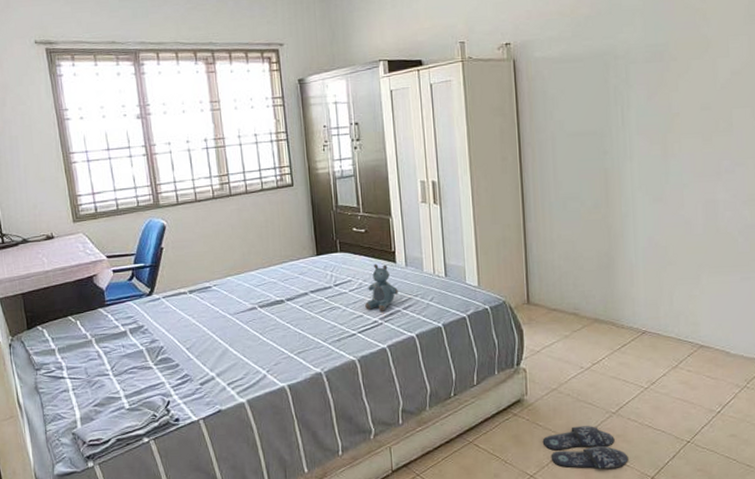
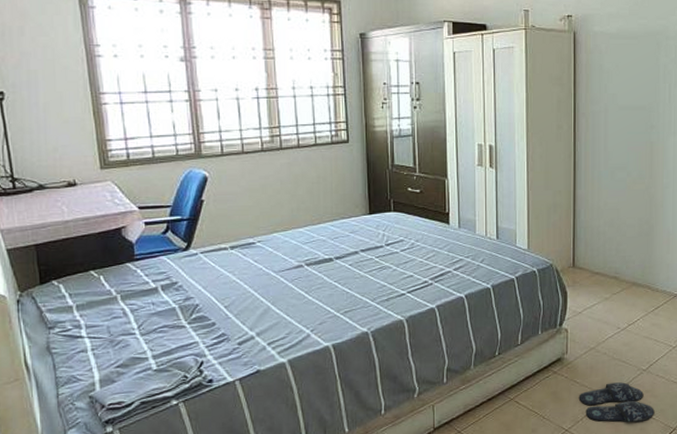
stuffed animal: present [365,264,398,312] -> none [416,224,450,272]

